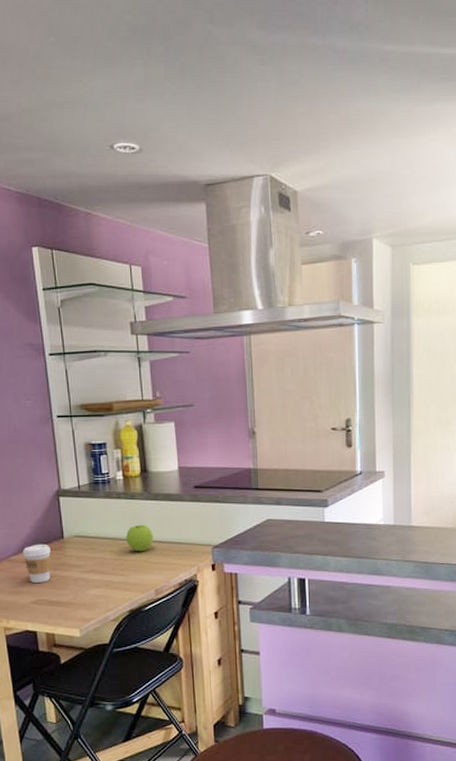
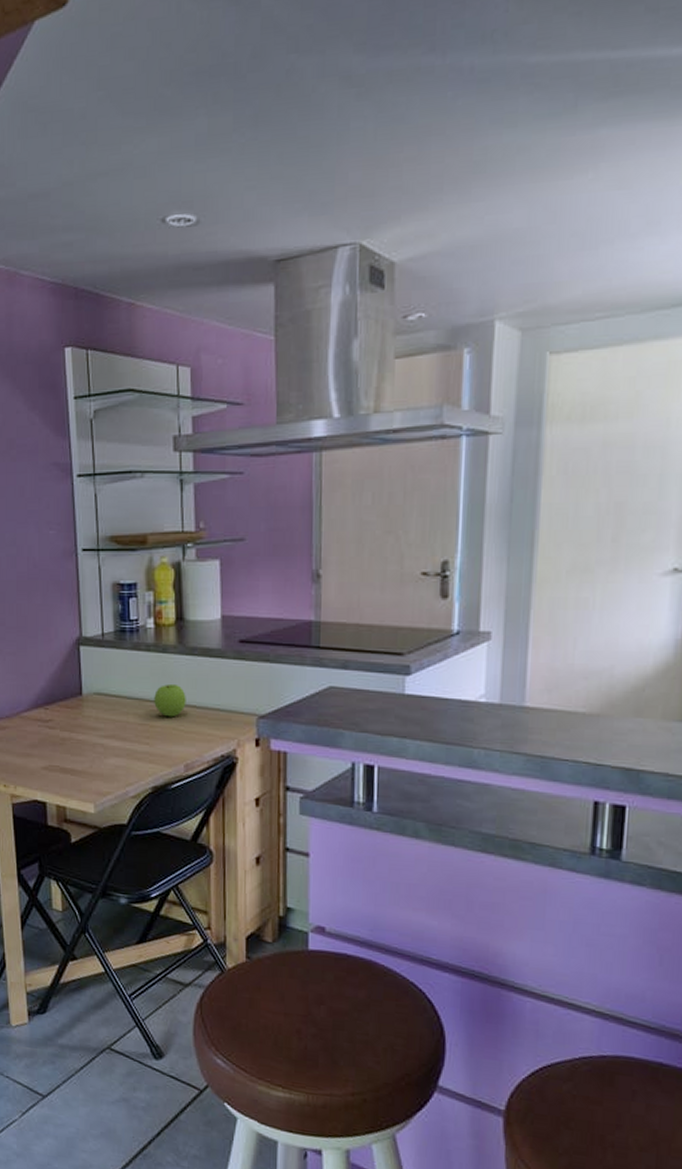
coffee cup: present [22,543,51,583] -> none [35,700,67,746]

